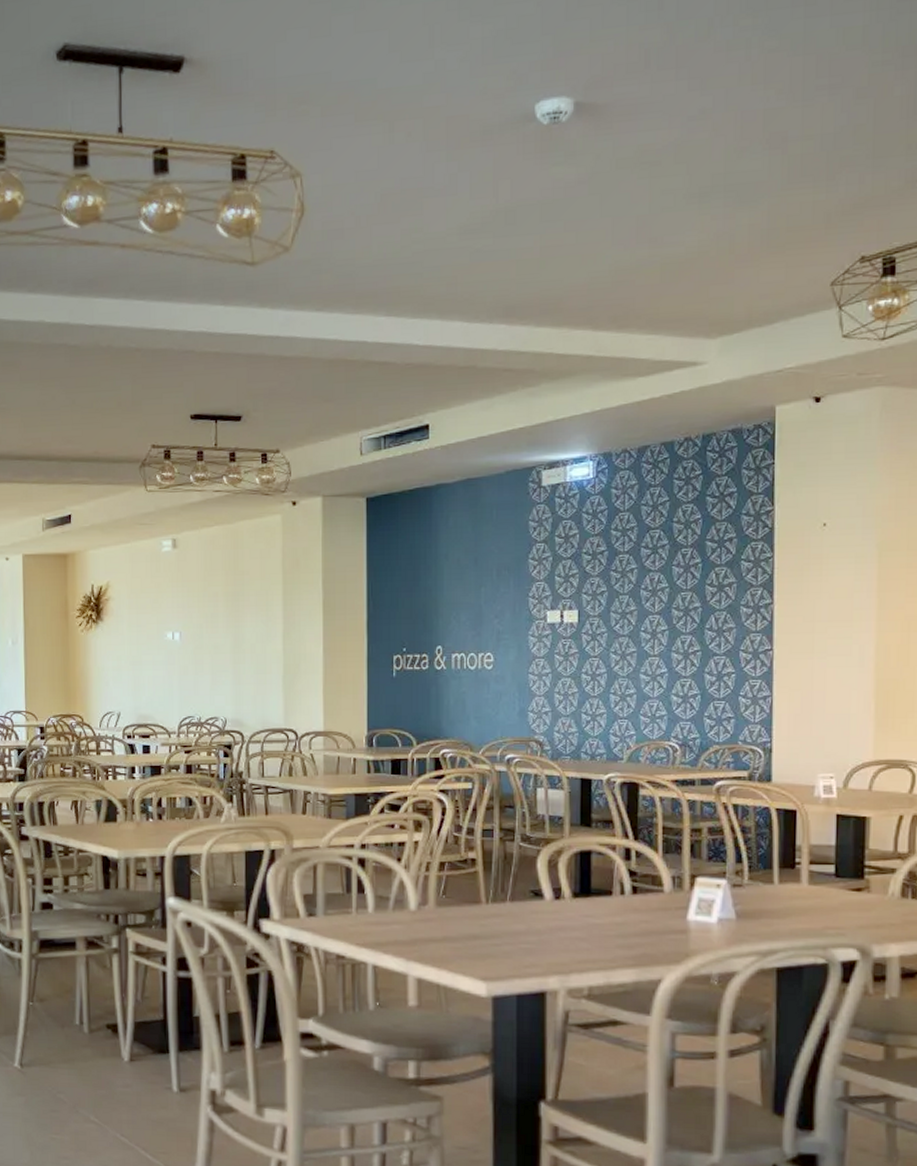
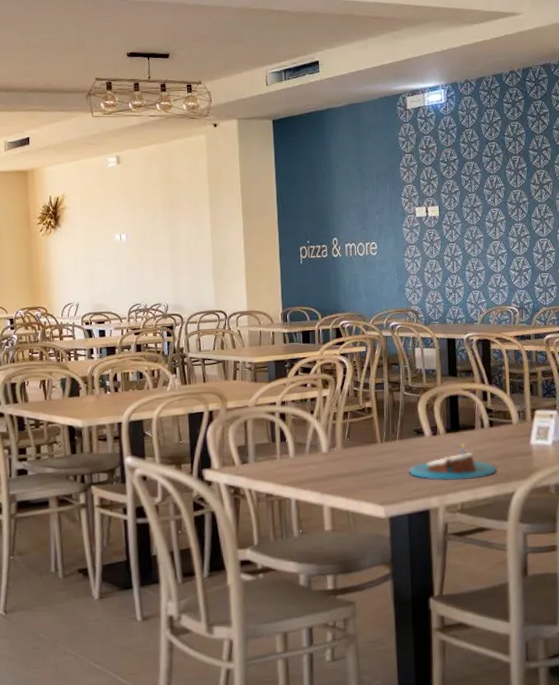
candle: none [521,912,637,959] -> present [409,443,496,481]

